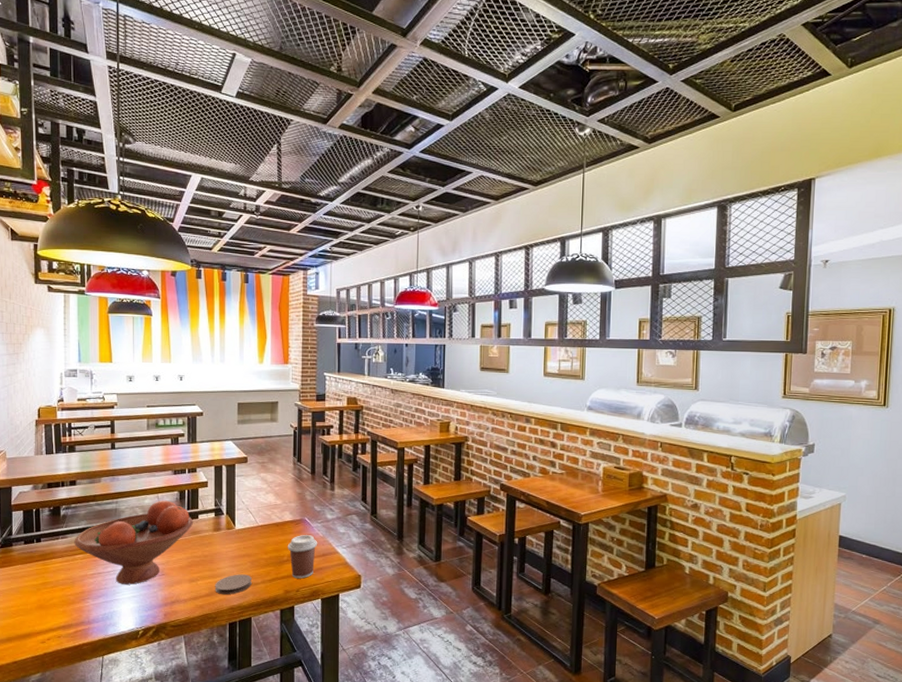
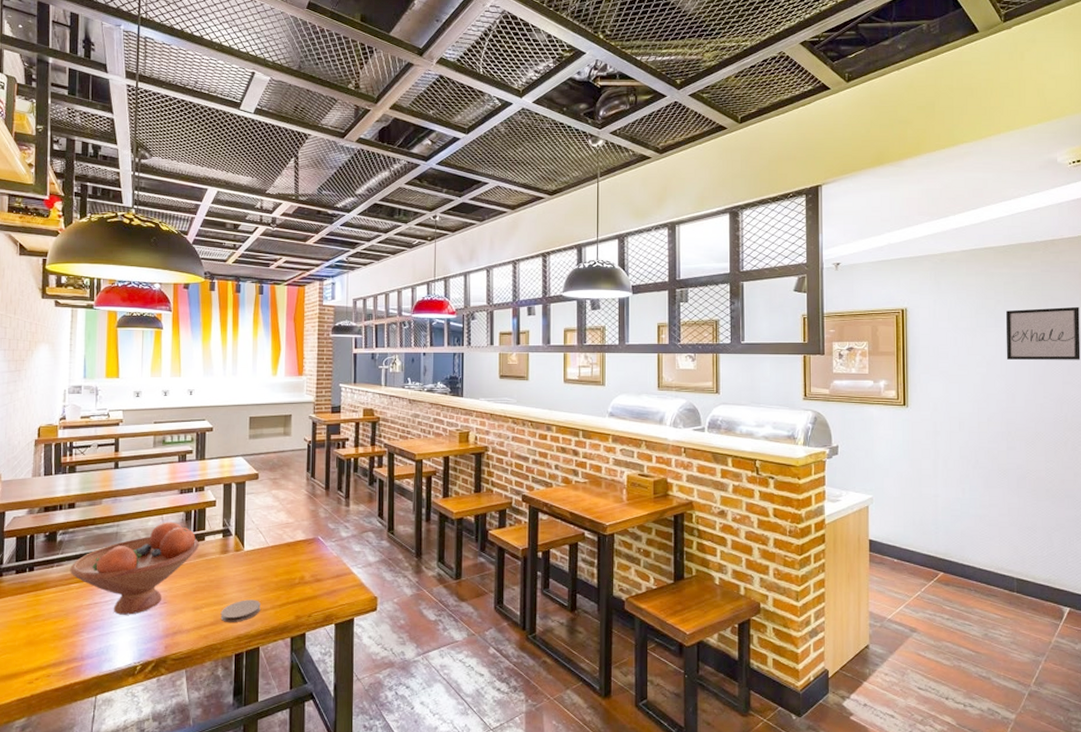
coffee cup: present [287,534,318,579] -> none [299,554,332,603]

